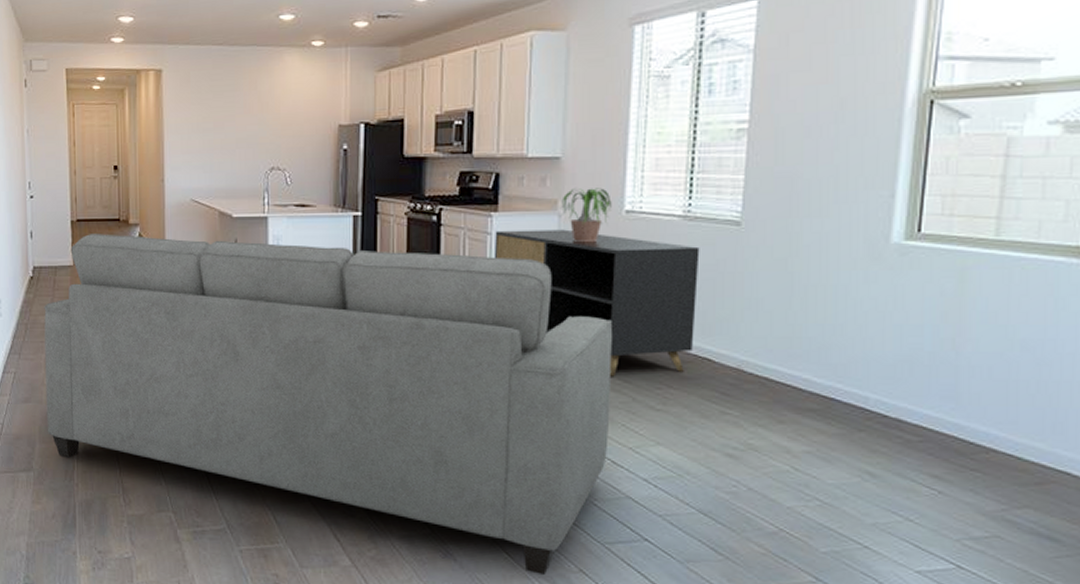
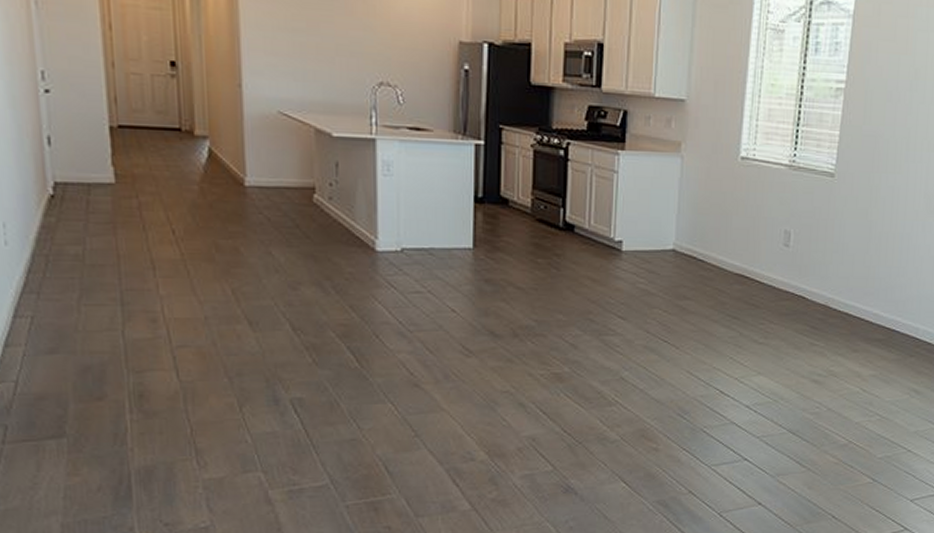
sofa: present [44,234,612,576] -> none [73,145,725,500]
credenza: present [494,229,700,377] -> none [620,169,801,314]
potted plant: present [560,188,612,243] -> none [683,132,729,186]

